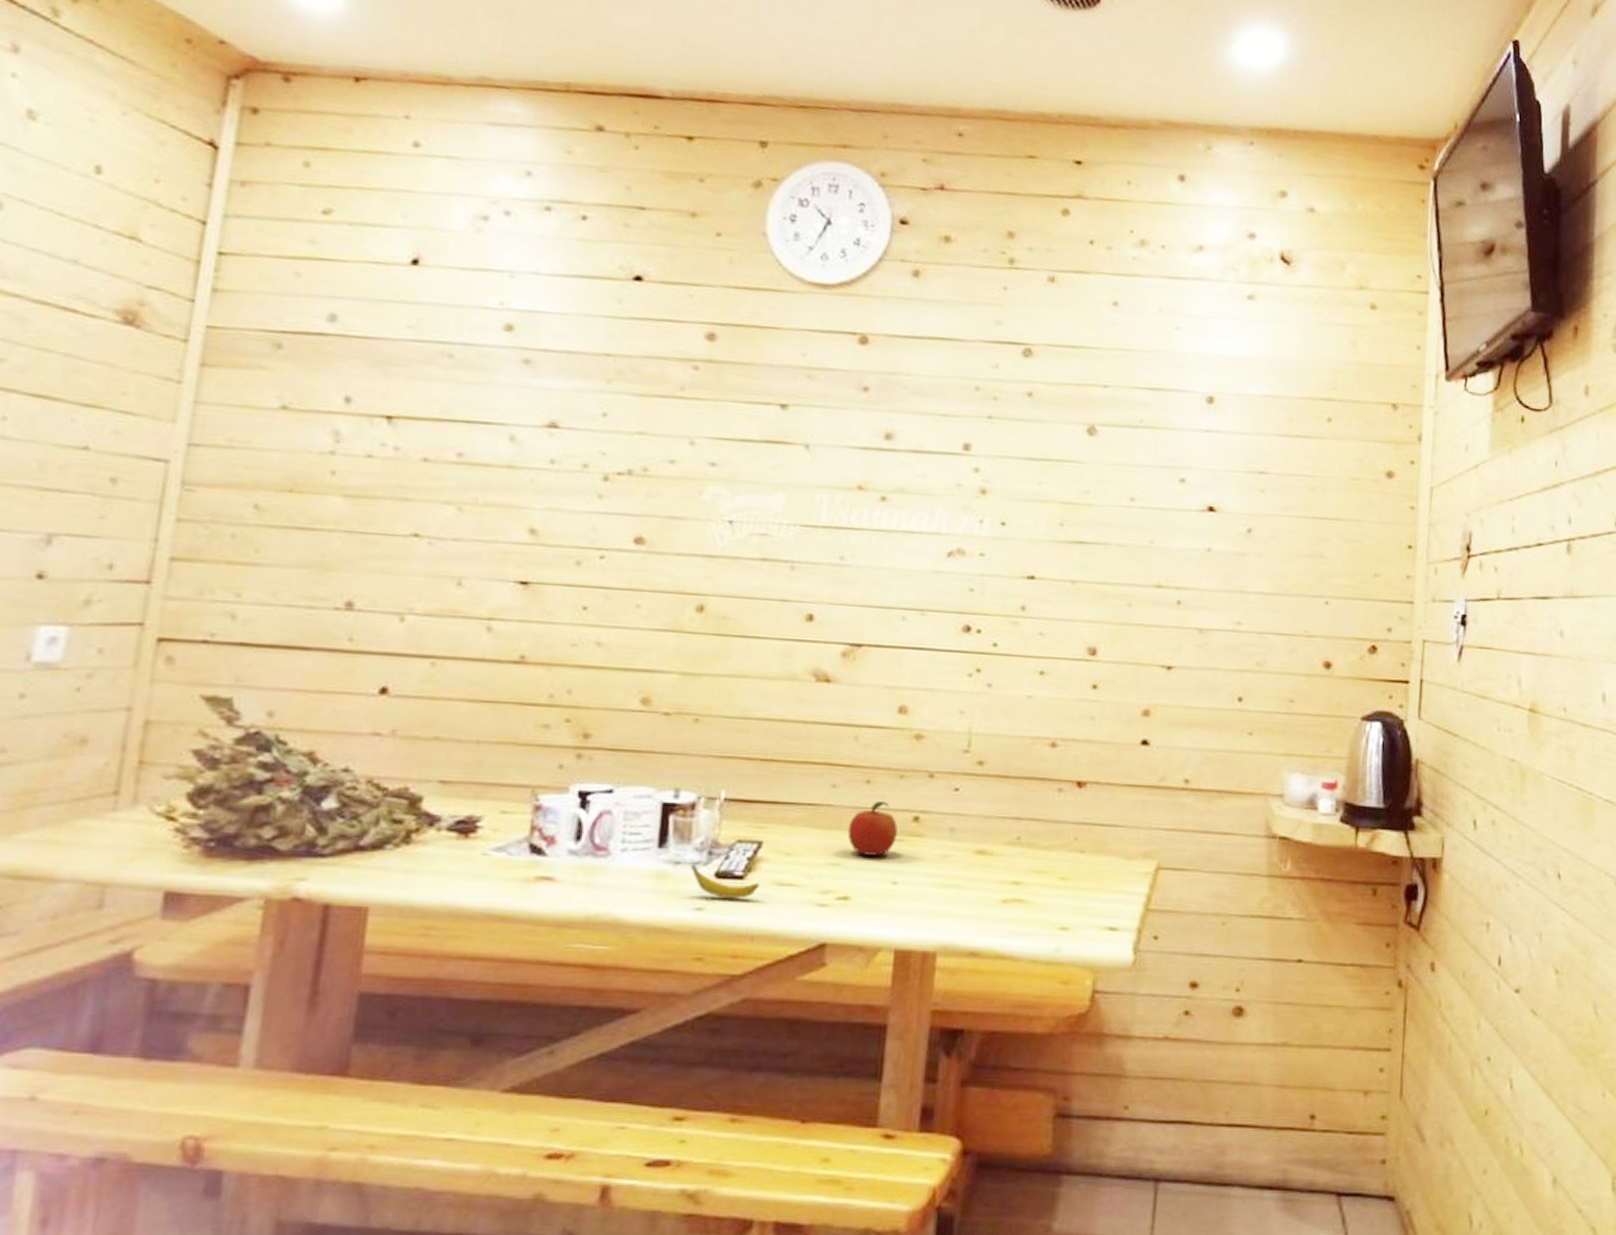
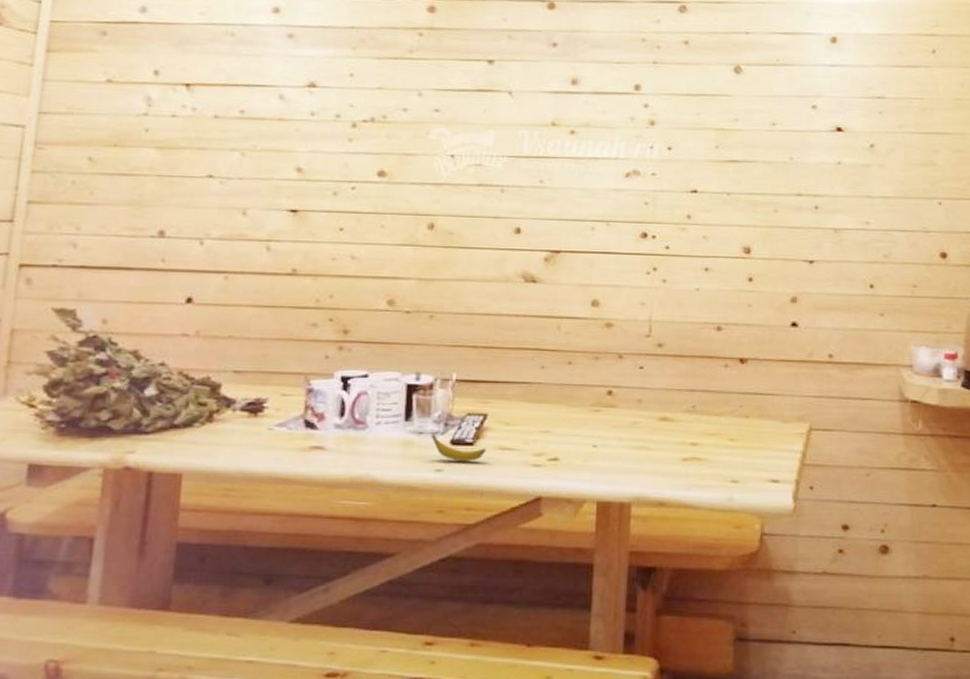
fruit: present [847,801,898,856] -> none [555,379,595,424]

